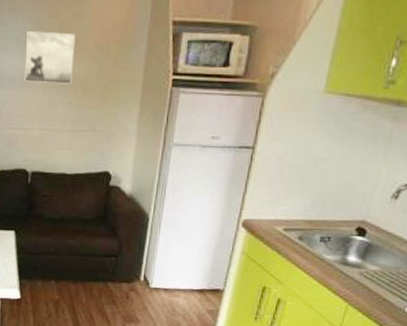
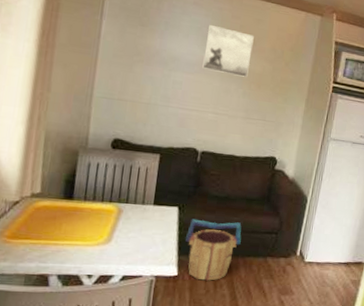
bucket: none [25,242,79,305] -> present [186,219,242,281]

